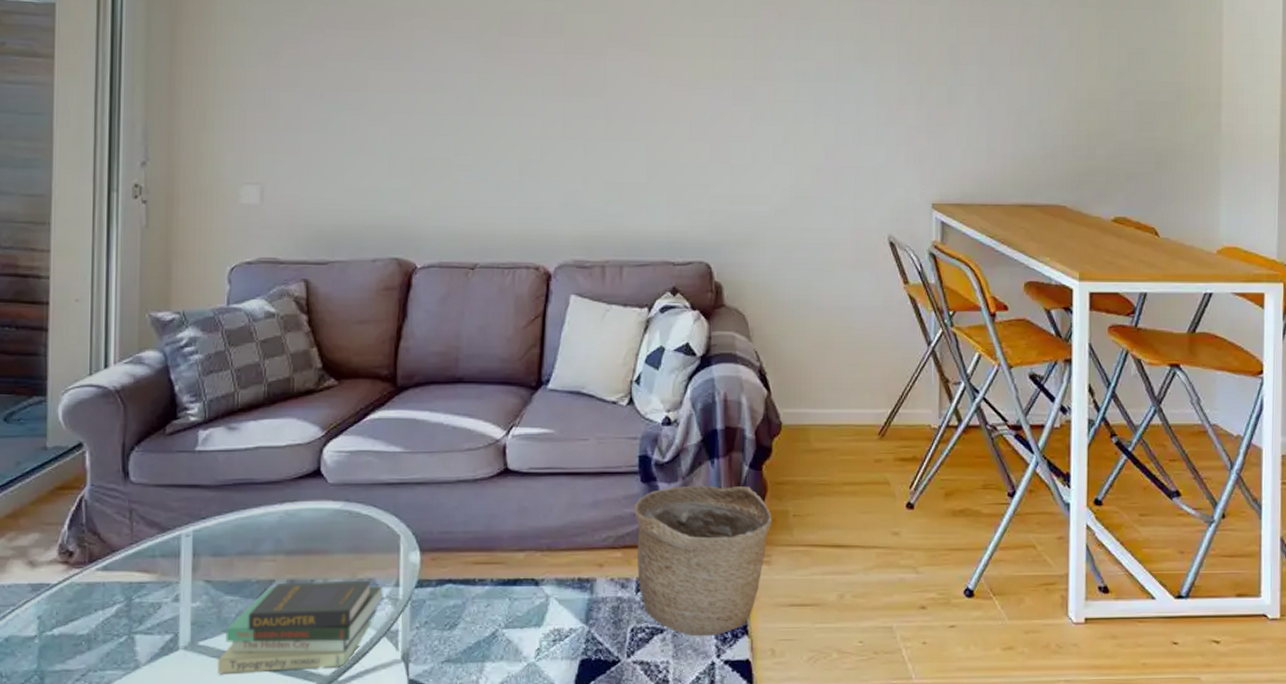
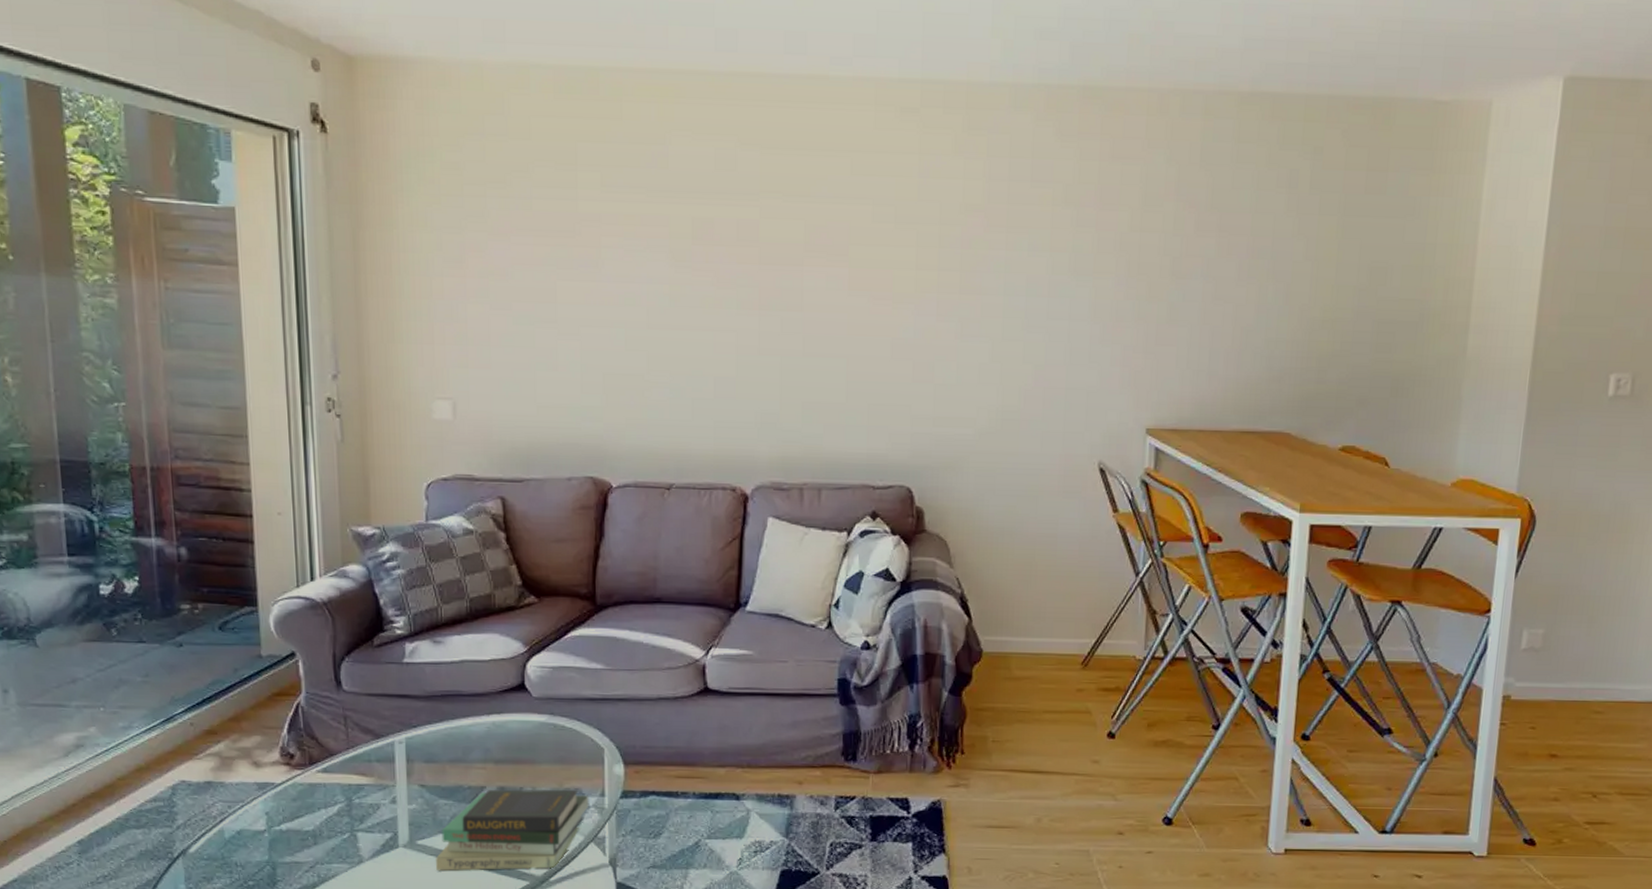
basket: present [633,485,772,637] -> none [832,709,971,853]

